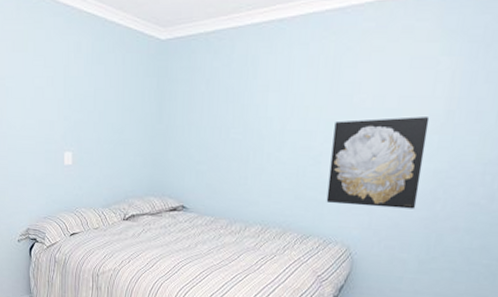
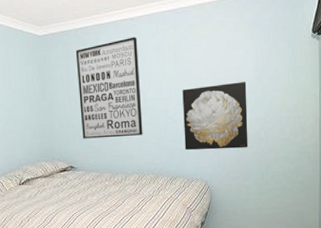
wall art: none [200,45,285,177] -> present [75,37,143,139]

